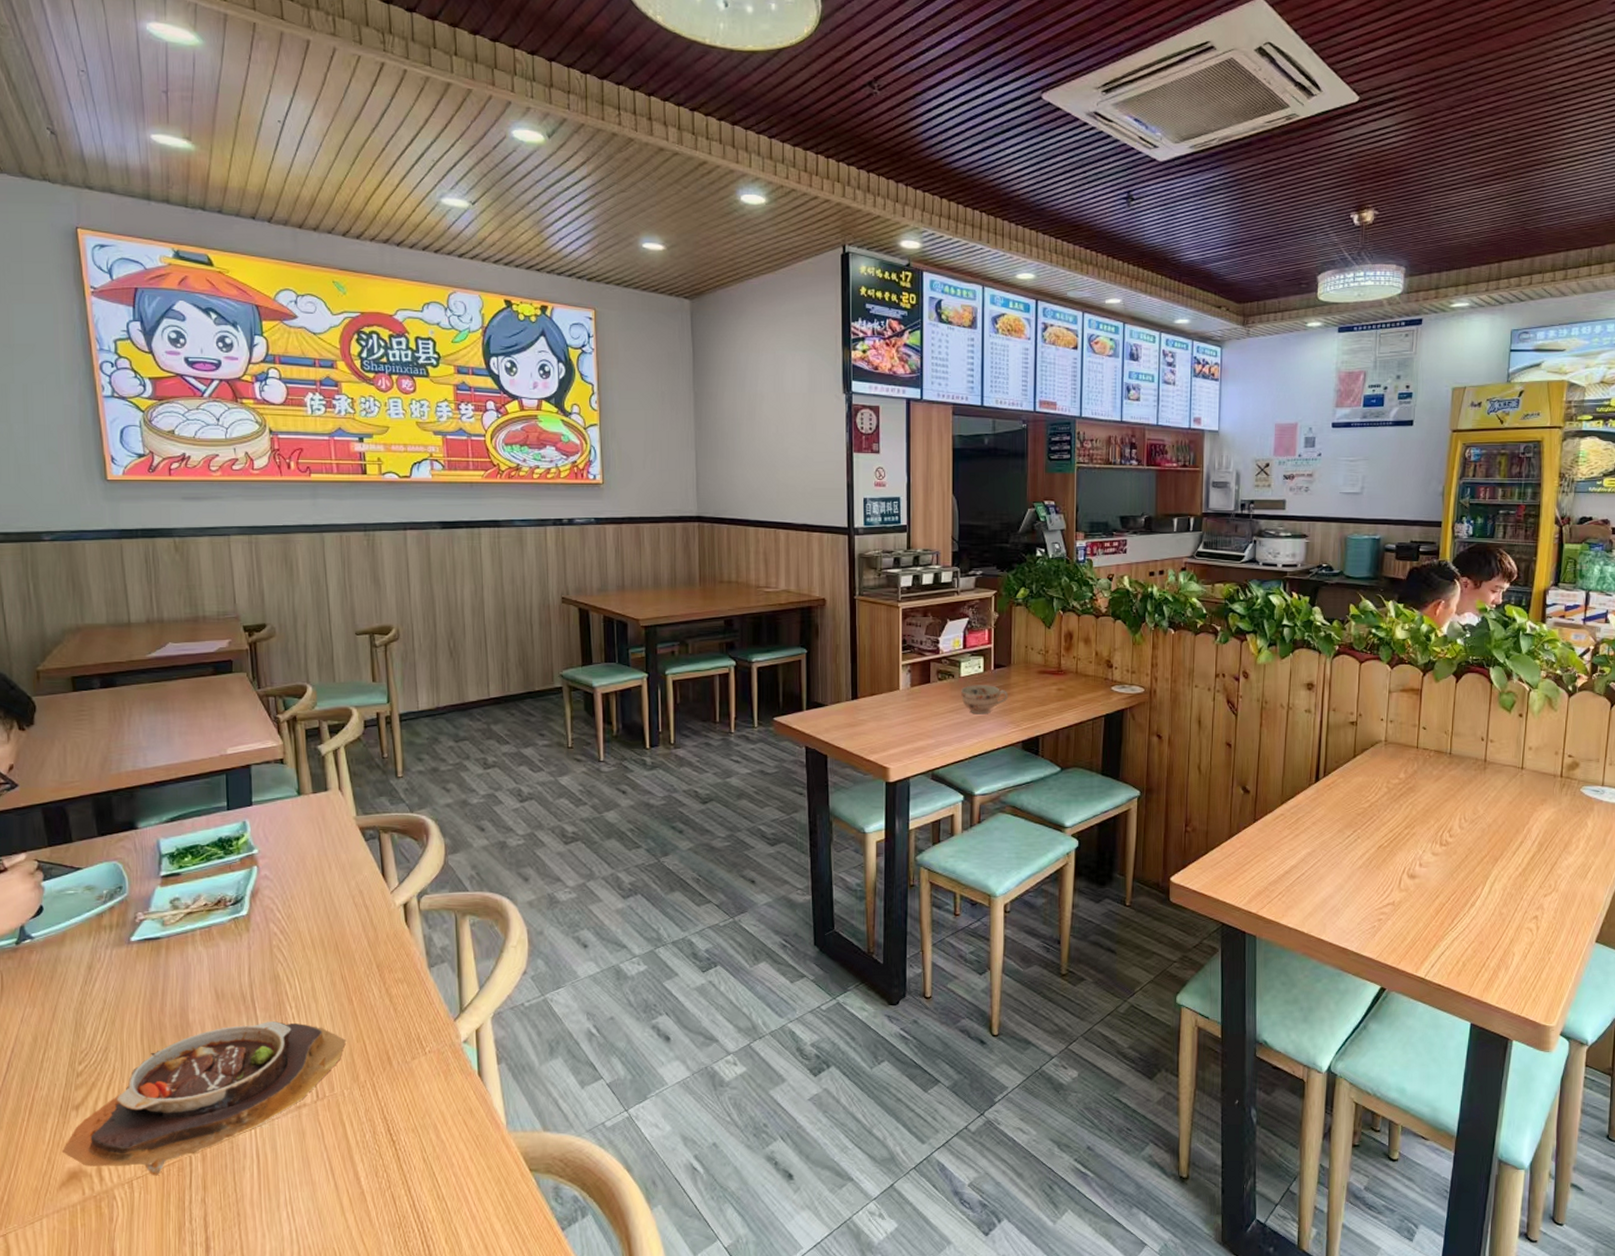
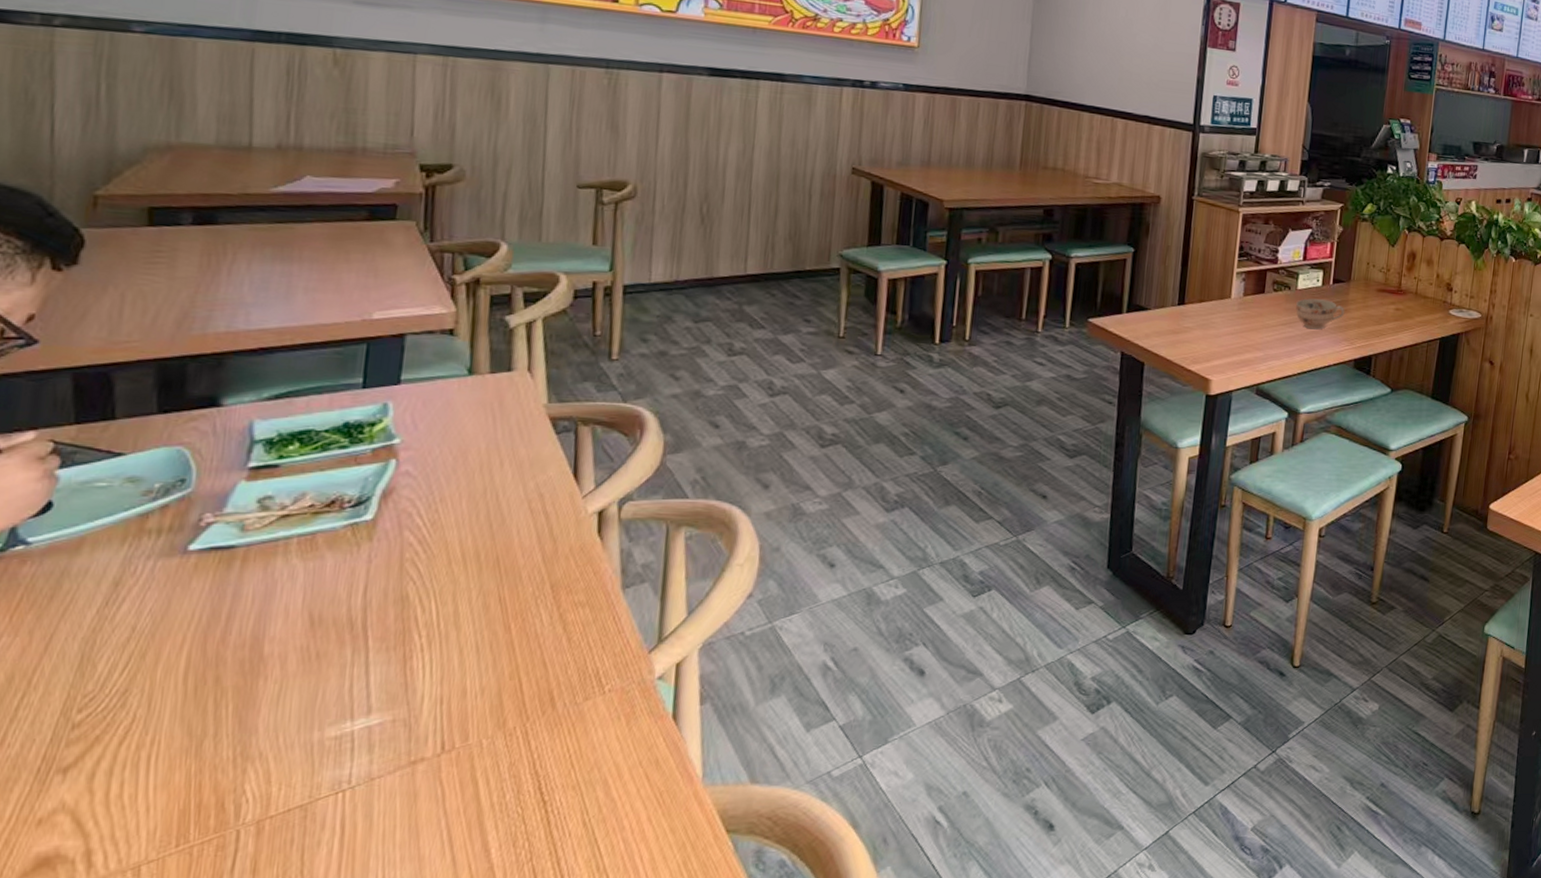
soup bowl: present [61,1021,346,1176] -> none [29,654,494,858]

